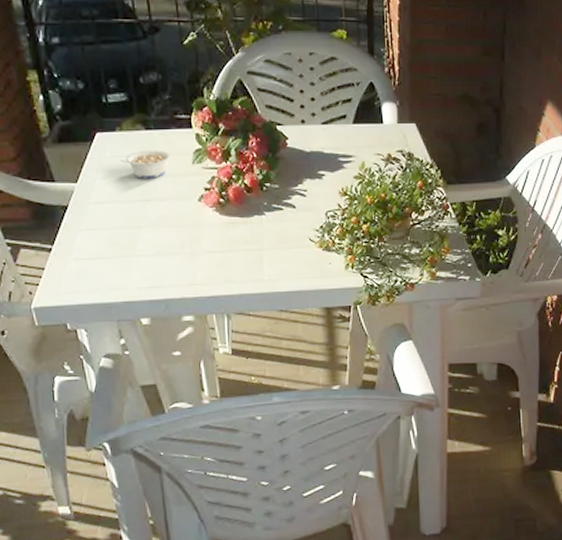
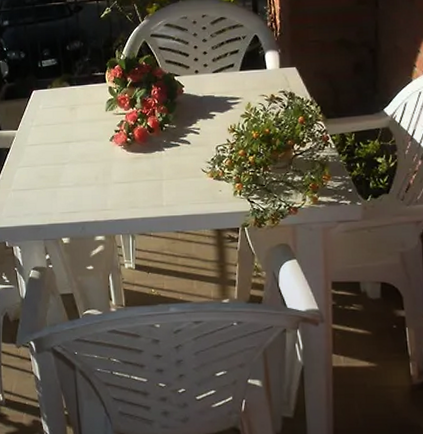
legume: present [120,150,170,179] -> none [50,101,88,125]

